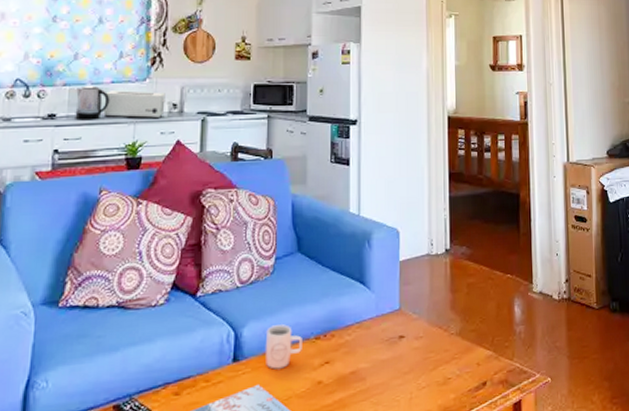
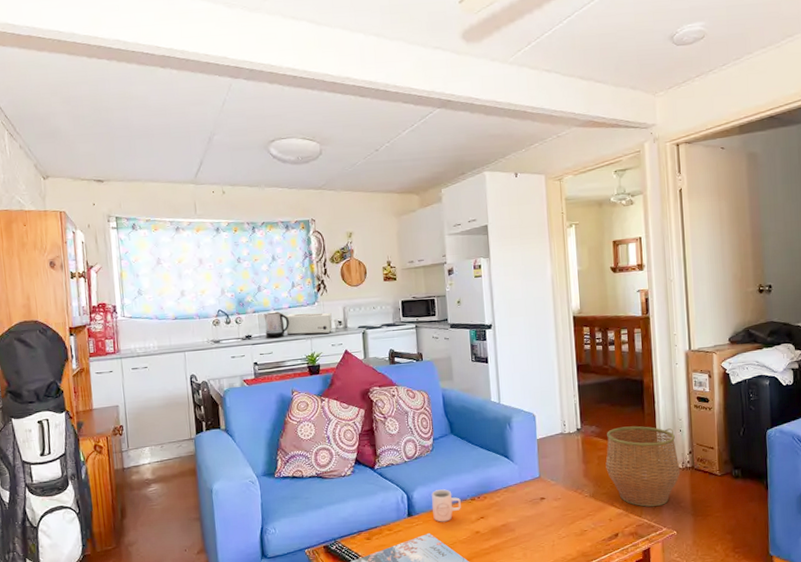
basket: none [476,247,556,348] -> present [605,426,680,507]

